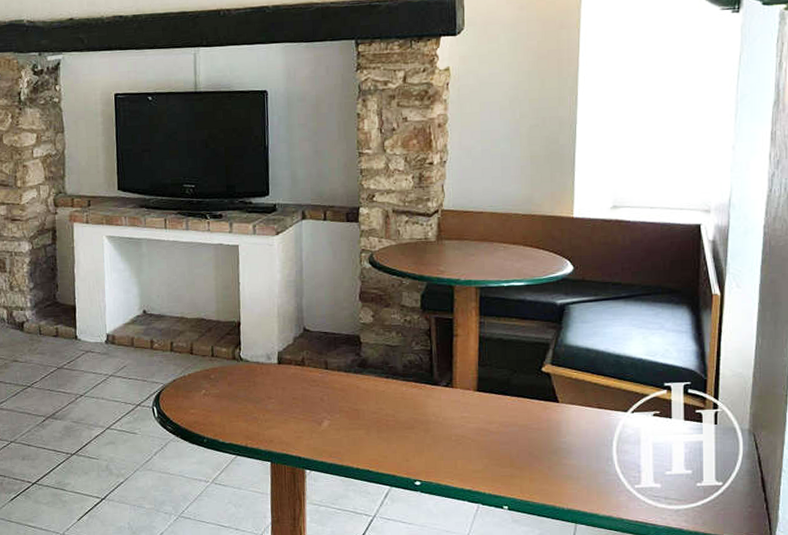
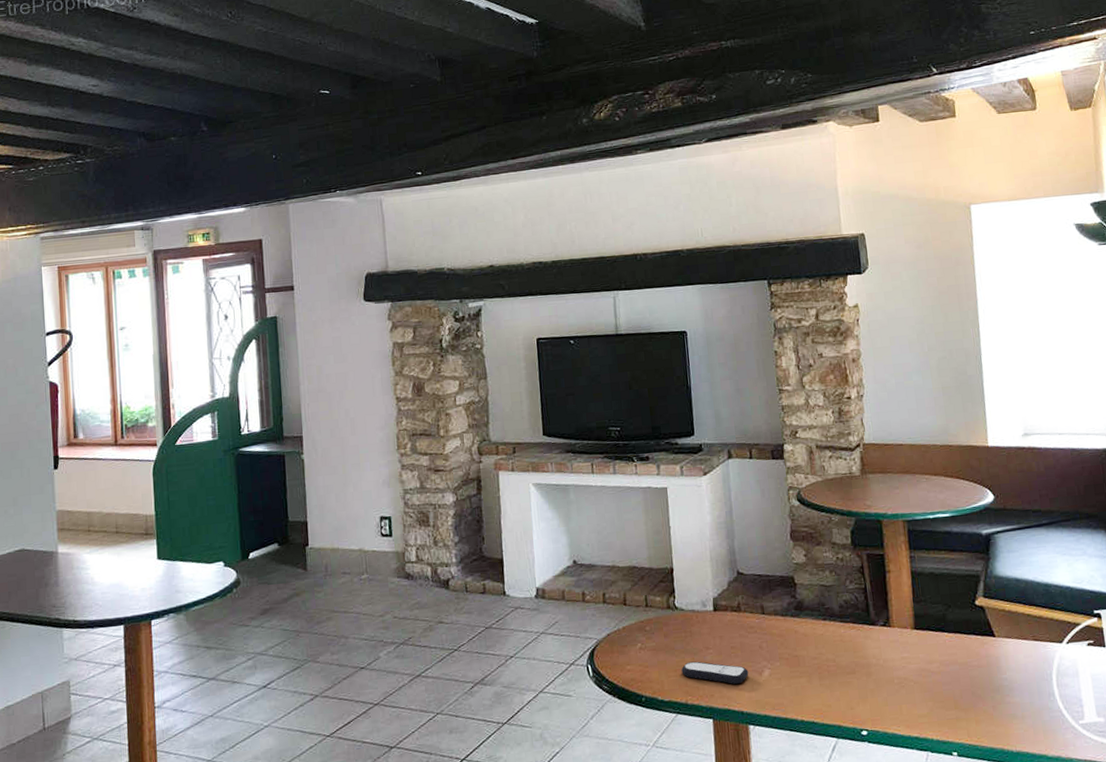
remote control: none [243,409,309,432] -> present [681,661,749,684]

